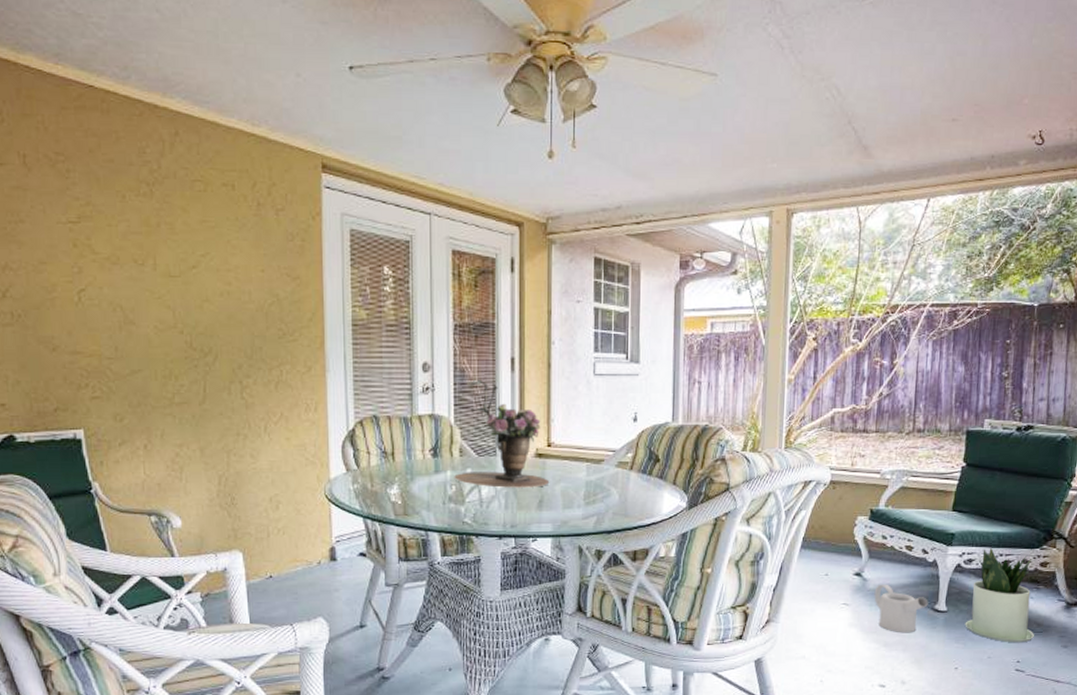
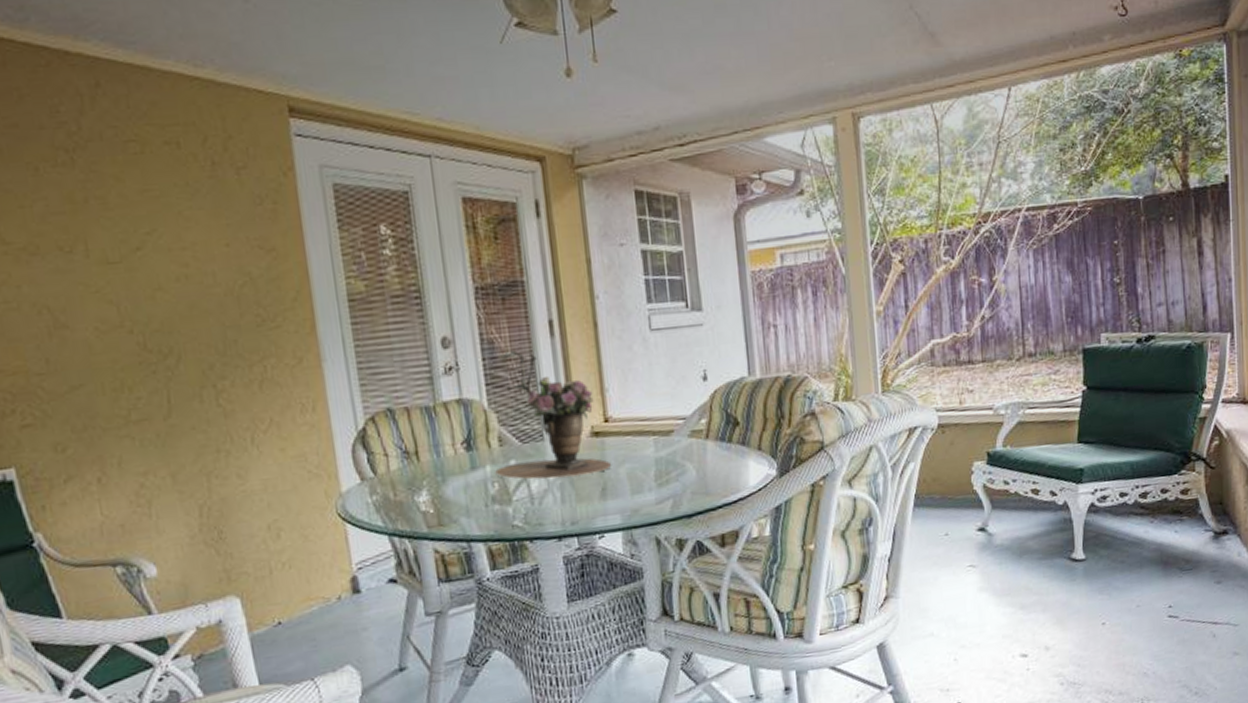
watering can: present [874,584,928,633] -> none [1002,536,1064,592]
planter: present [965,548,1034,643] -> none [1107,480,1184,587]

